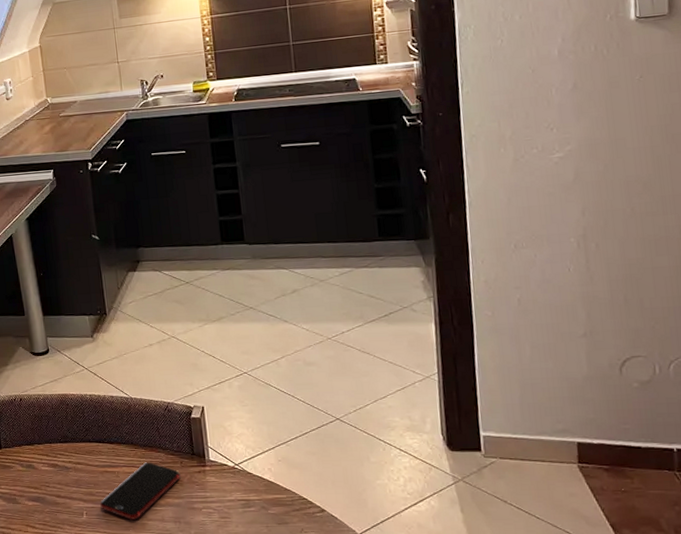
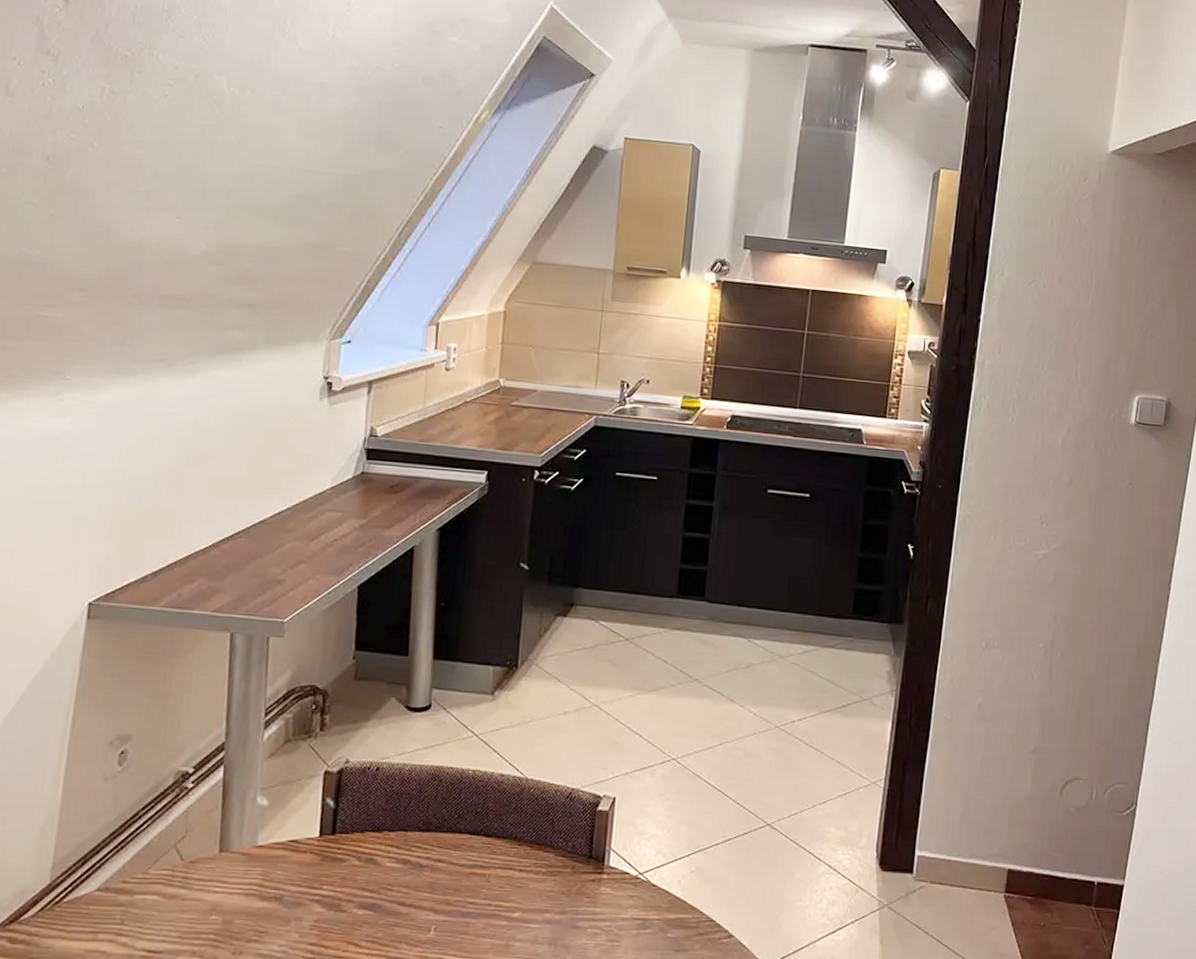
smartphone: present [100,462,181,520] -> none [456,864,569,940]

